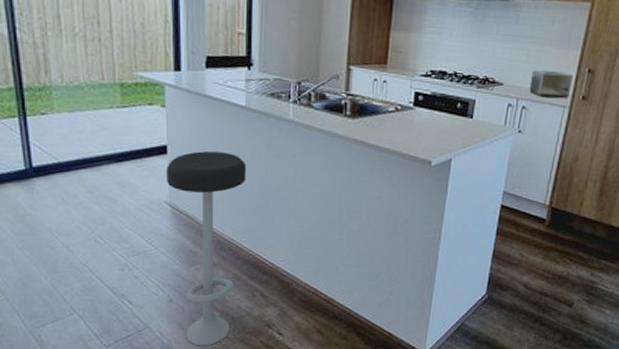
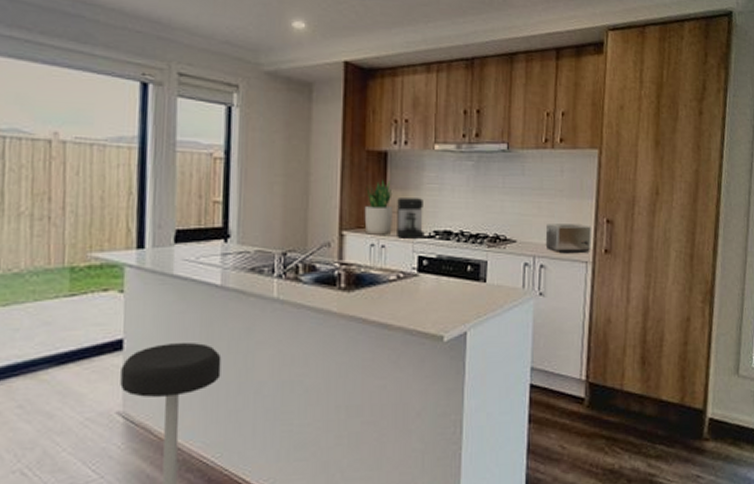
planter: none [369,21,396,72] -> present [364,180,393,235]
coffee maker: none [396,38,423,77] -> present [395,198,425,239]

